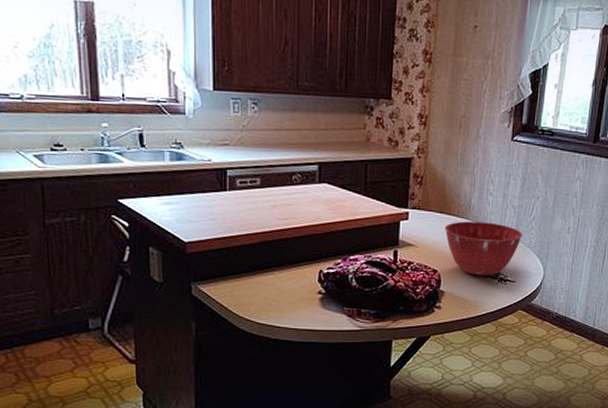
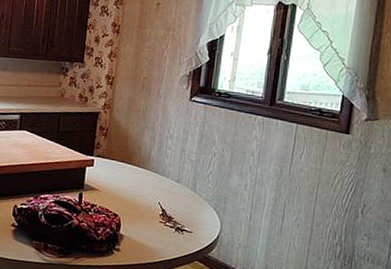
mixing bowl: present [444,221,524,276] -> none [125,171,201,225]

